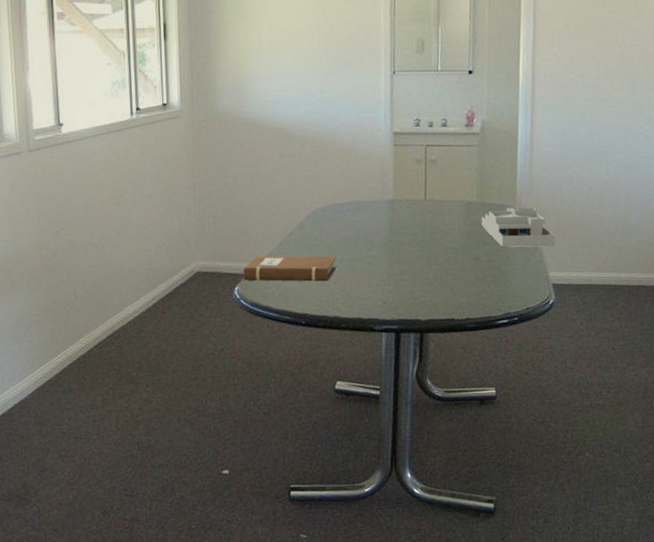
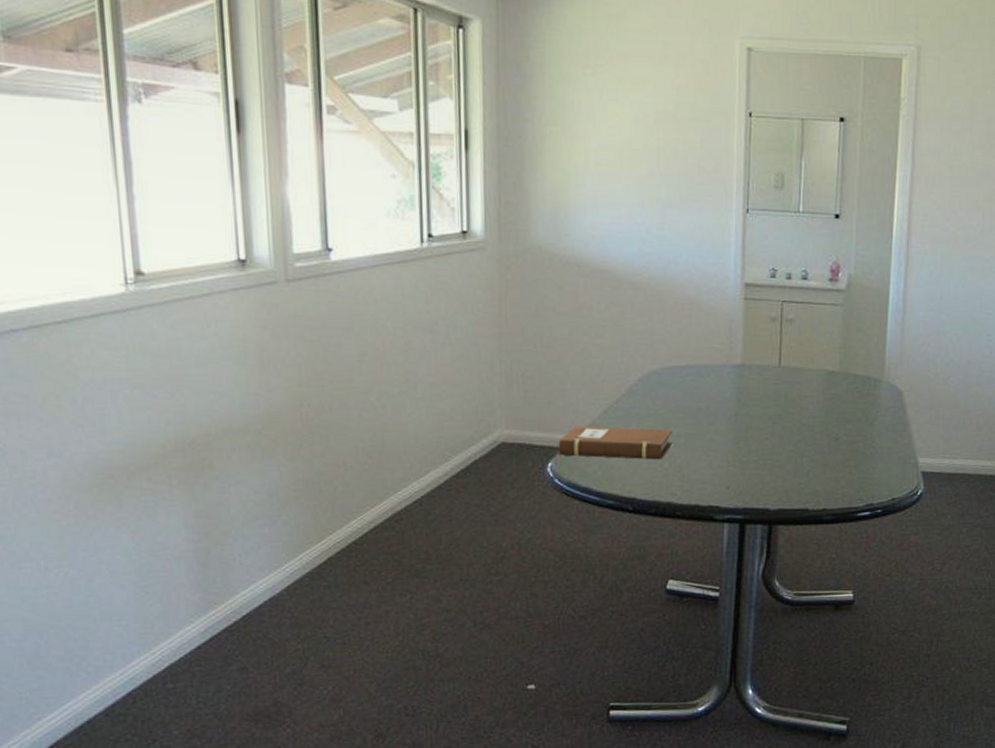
desk organizer: present [481,207,556,248] -> none [843,380,927,428]

